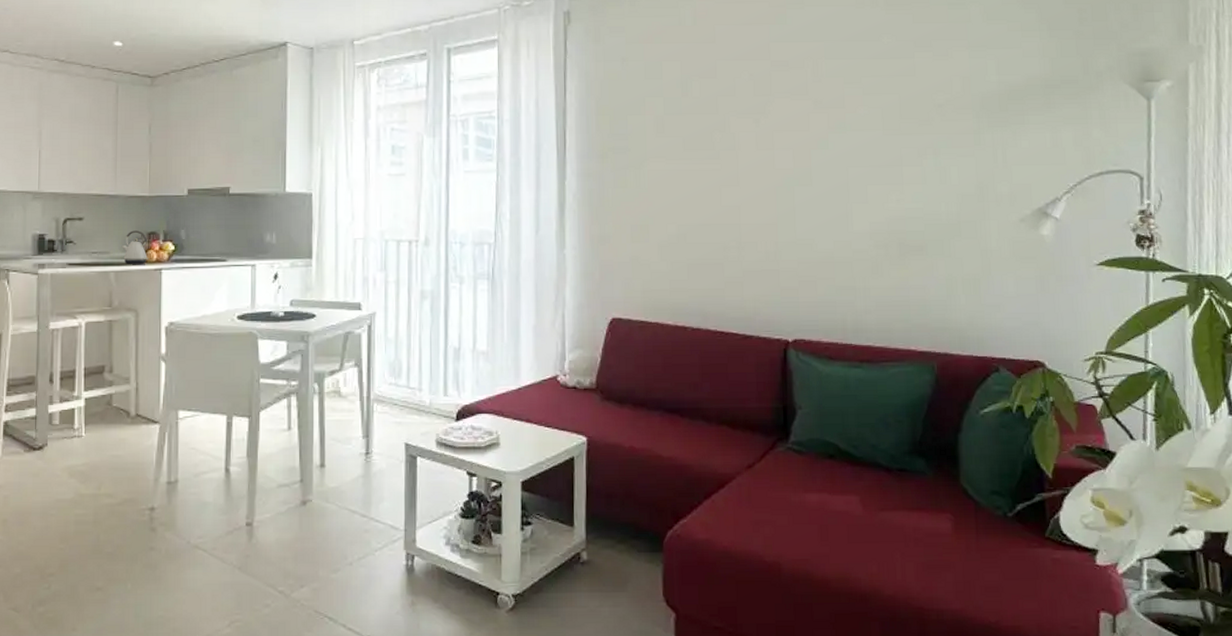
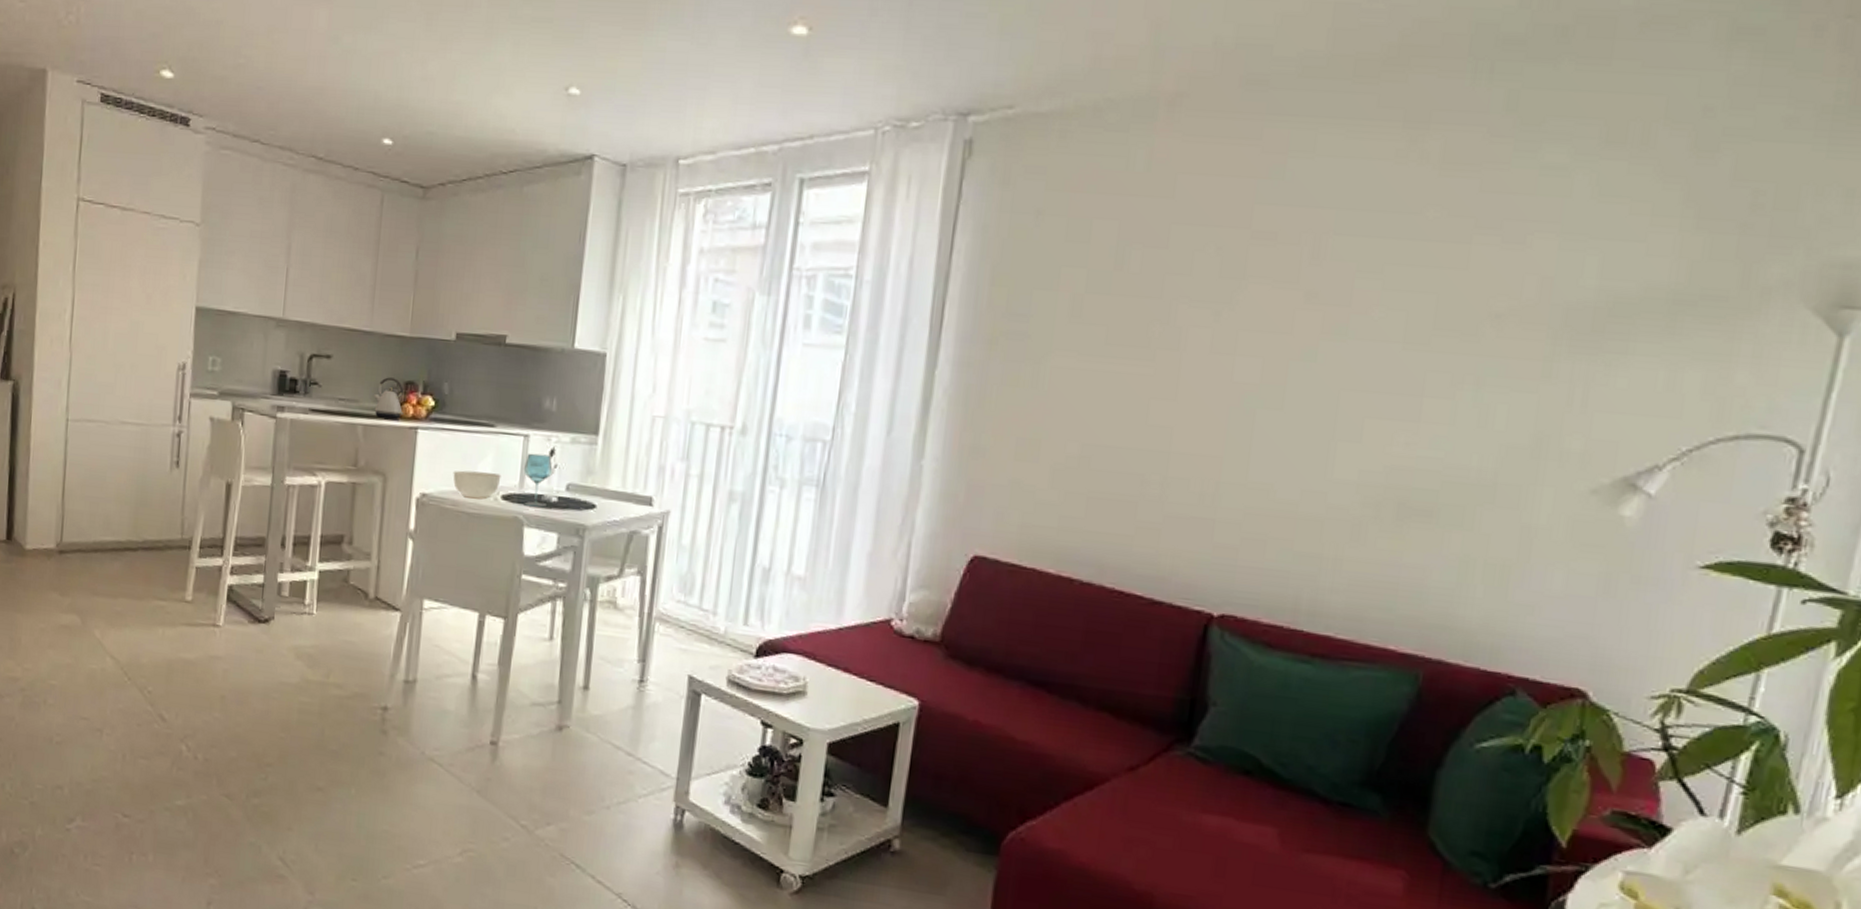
bowl: none [195,299,236,322] -> present [453,470,501,500]
wine glass: none [253,279,278,322] -> present [523,453,553,508]

